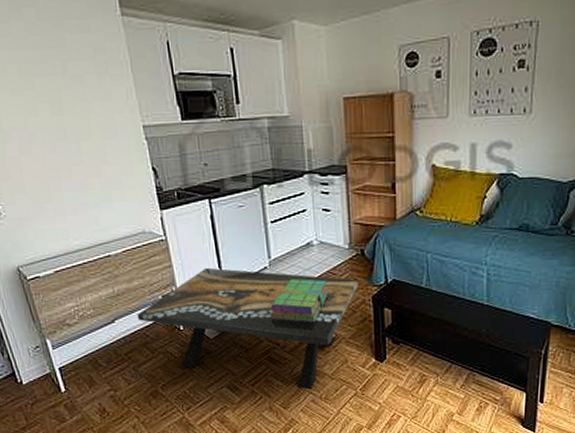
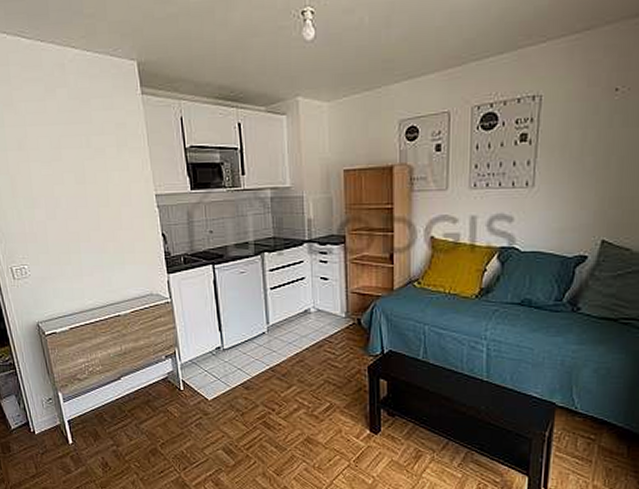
coffee table: present [137,267,358,390] -> none [141,330,354,458]
stack of books: present [270,279,329,322] -> none [267,345,325,389]

